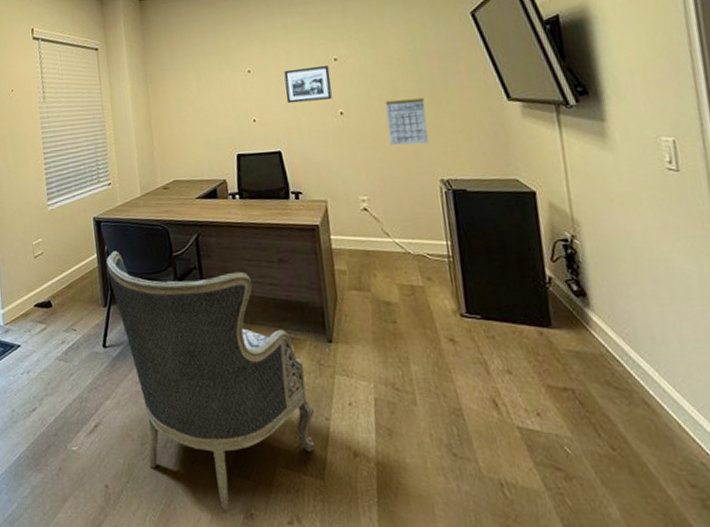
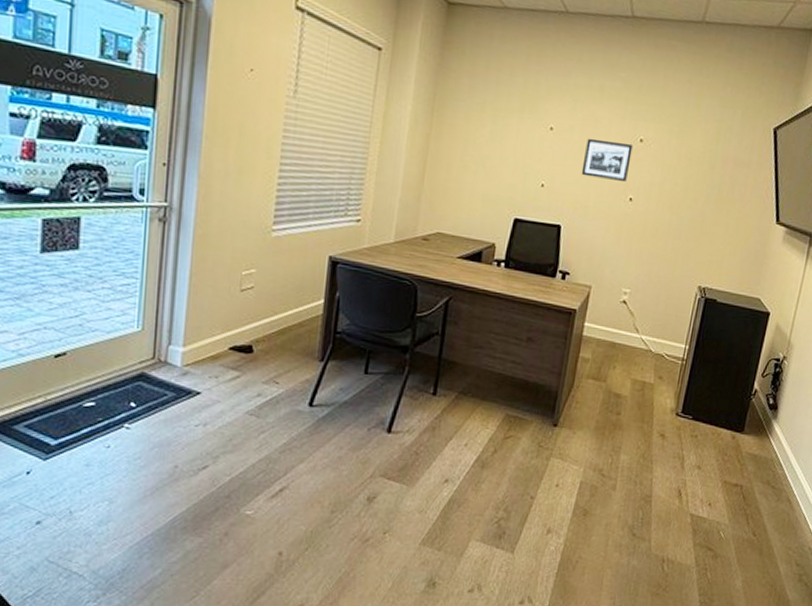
armchair: present [107,251,315,514] -> none [333,299,524,582]
calendar: present [385,98,429,146] -> none [666,197,709,249]

